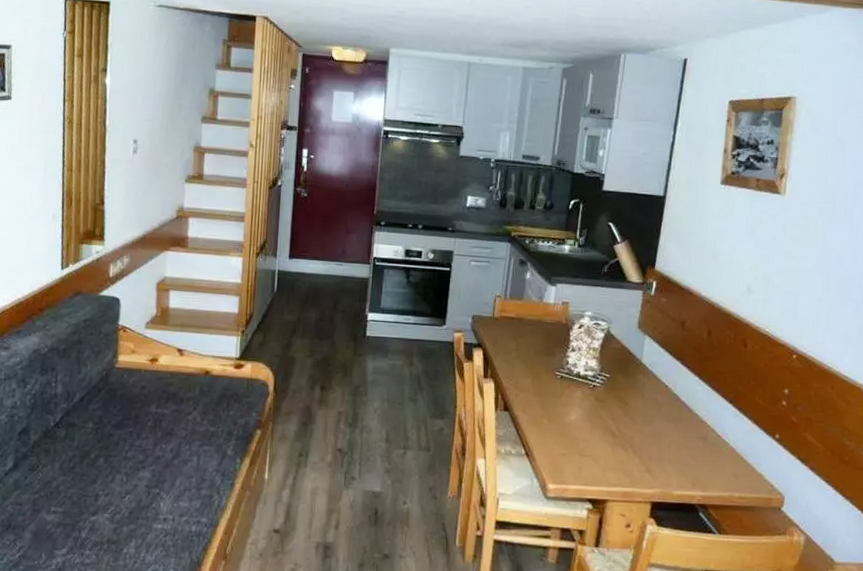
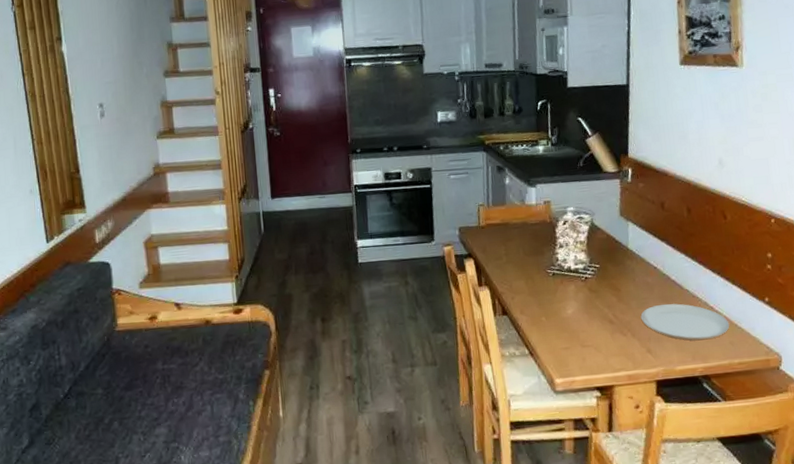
plate: none [644,424,735,468] -> present [640,303,730,341]

